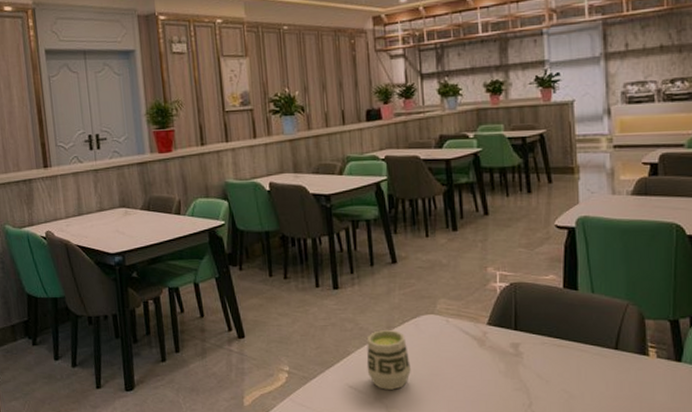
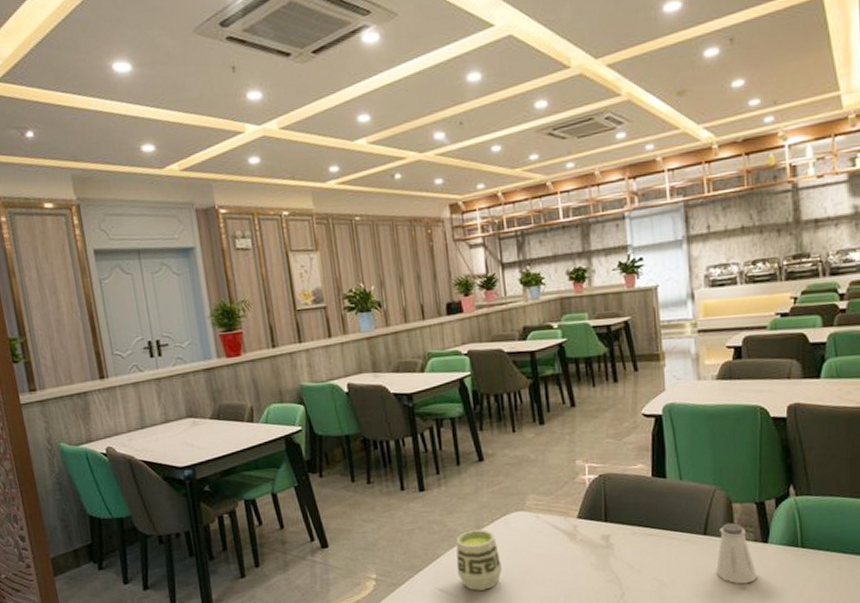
saltshaker: none [627,339,671,402] -> present [716,522,758,584]

